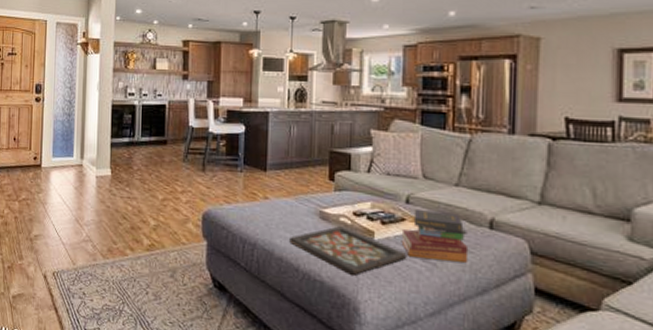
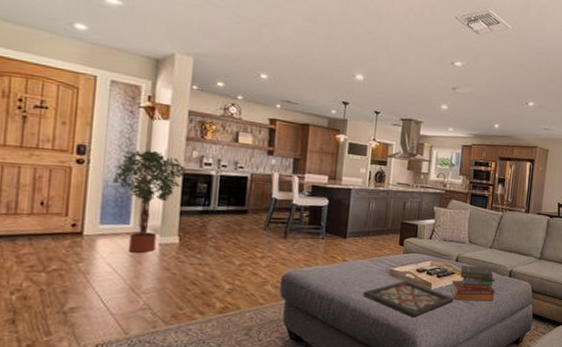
potted tree: none [60,84,113,186] -> present [112,150,185,254]

